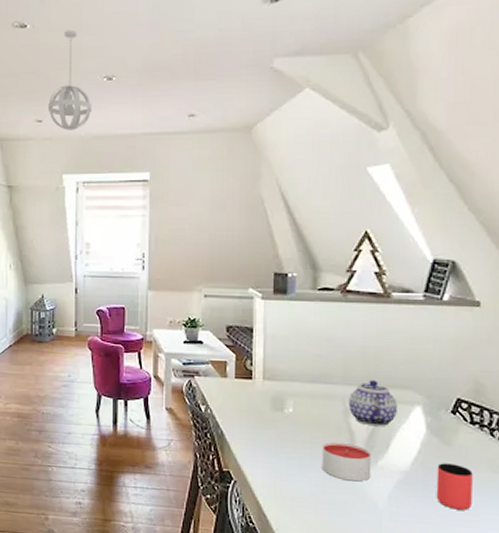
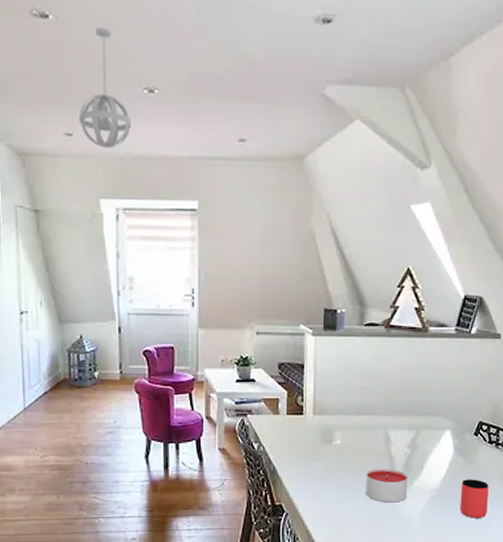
teapot: present [348,380,397,427] -> none [389,409,431,452]

